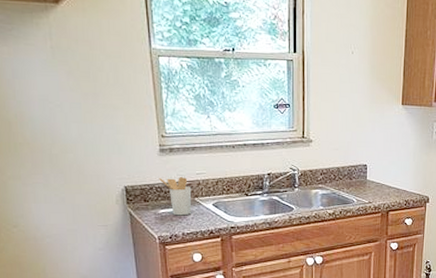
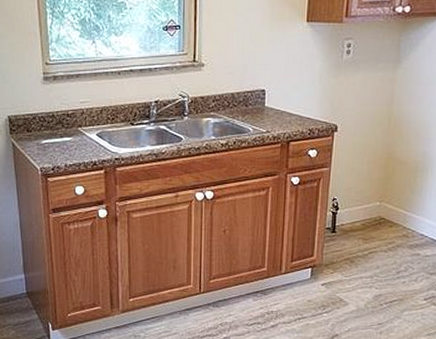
utensil holder: present [159,177,192,216] -> none [42,106,75,147]

